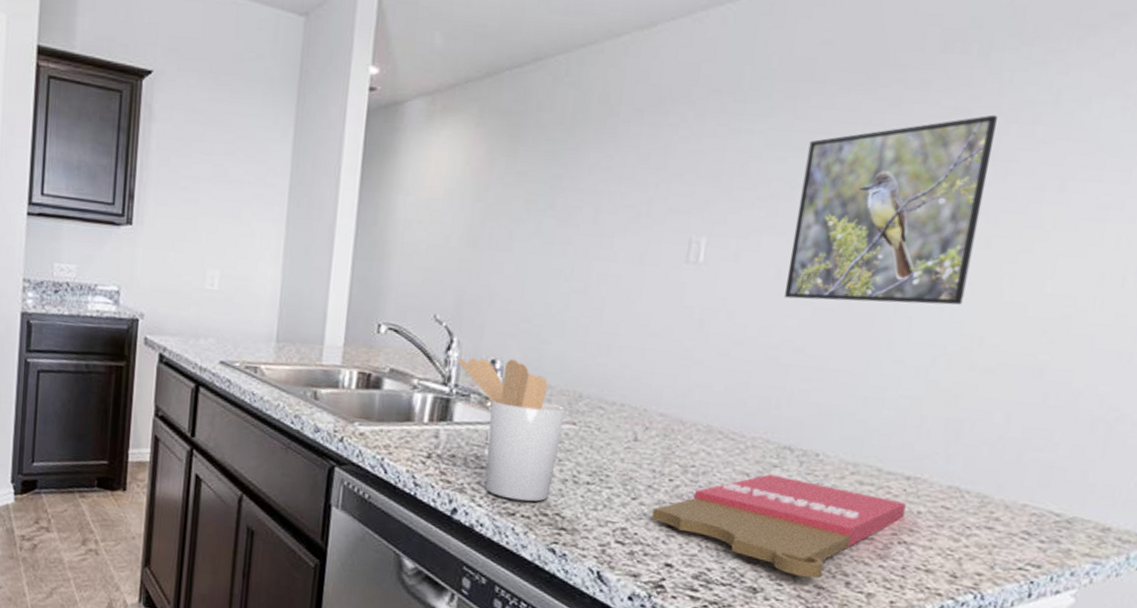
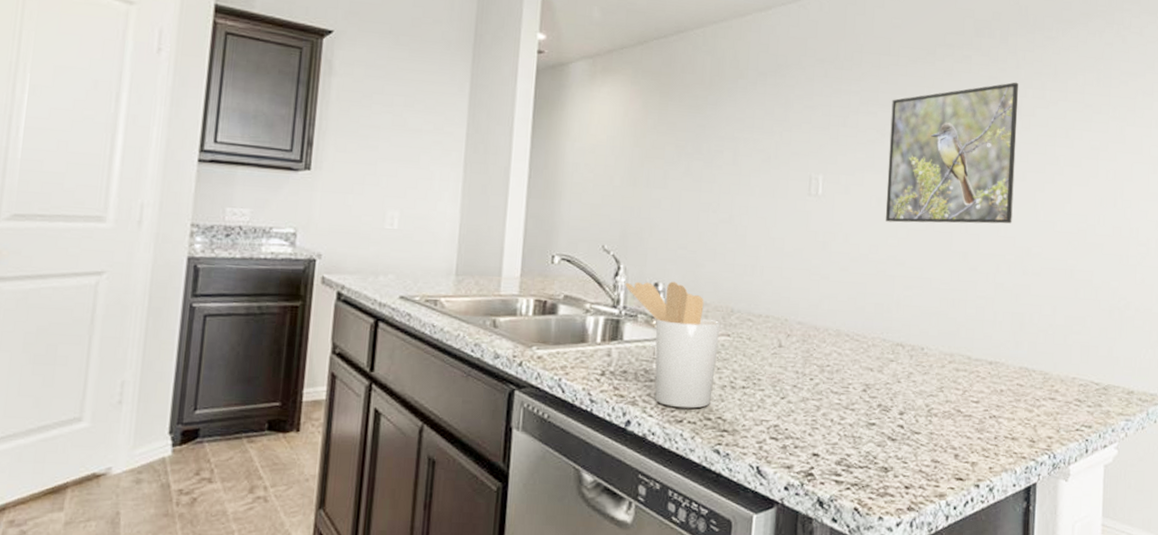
cutting board: present [651,474,907,578] -> none [798,368,992,454]

